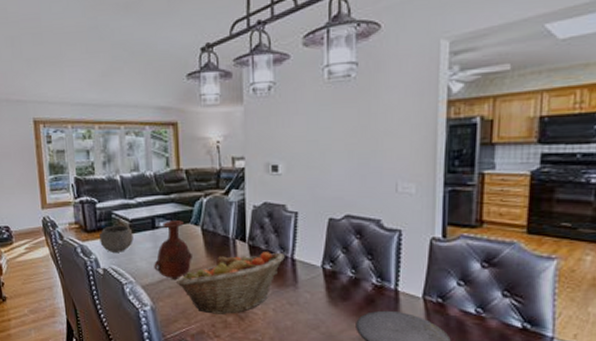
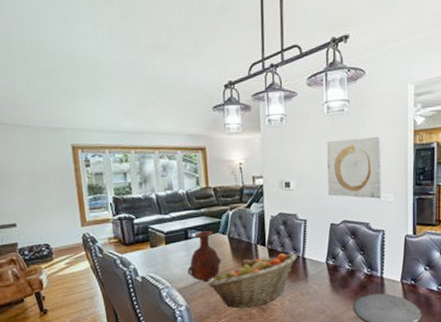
bowl: present [99,225,133,252] -> none [137,237,169,262]
wall art: none [327,108,401,189] -> present [327,136,382,199]

